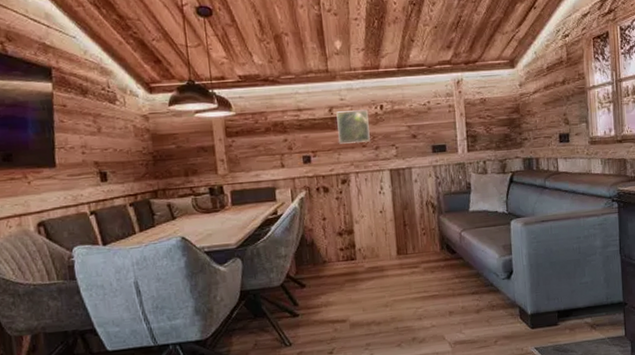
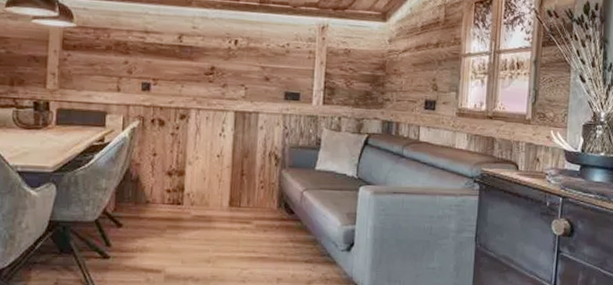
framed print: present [336,109,370,144] -> none [184,40,220,79]

